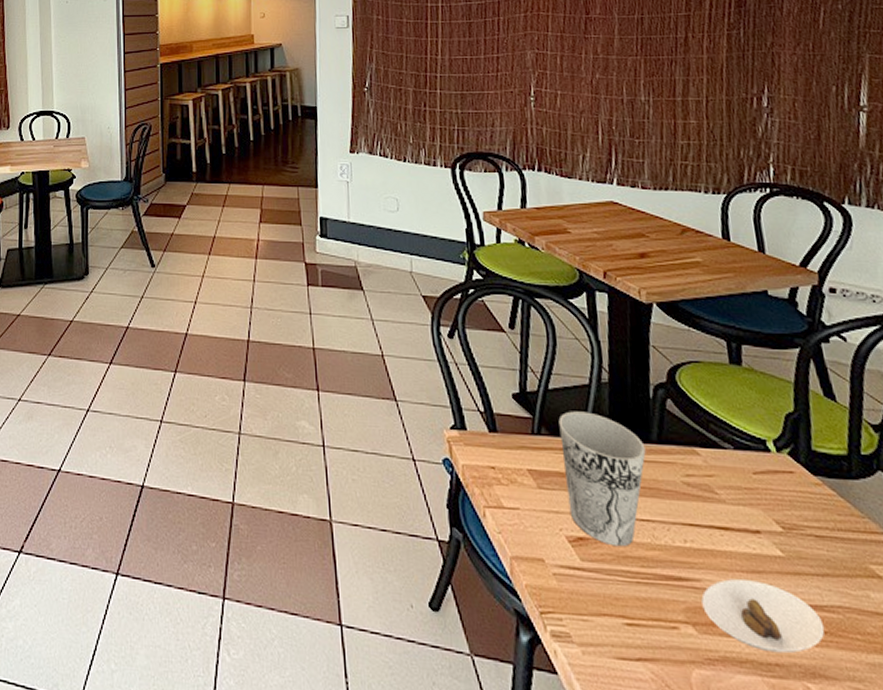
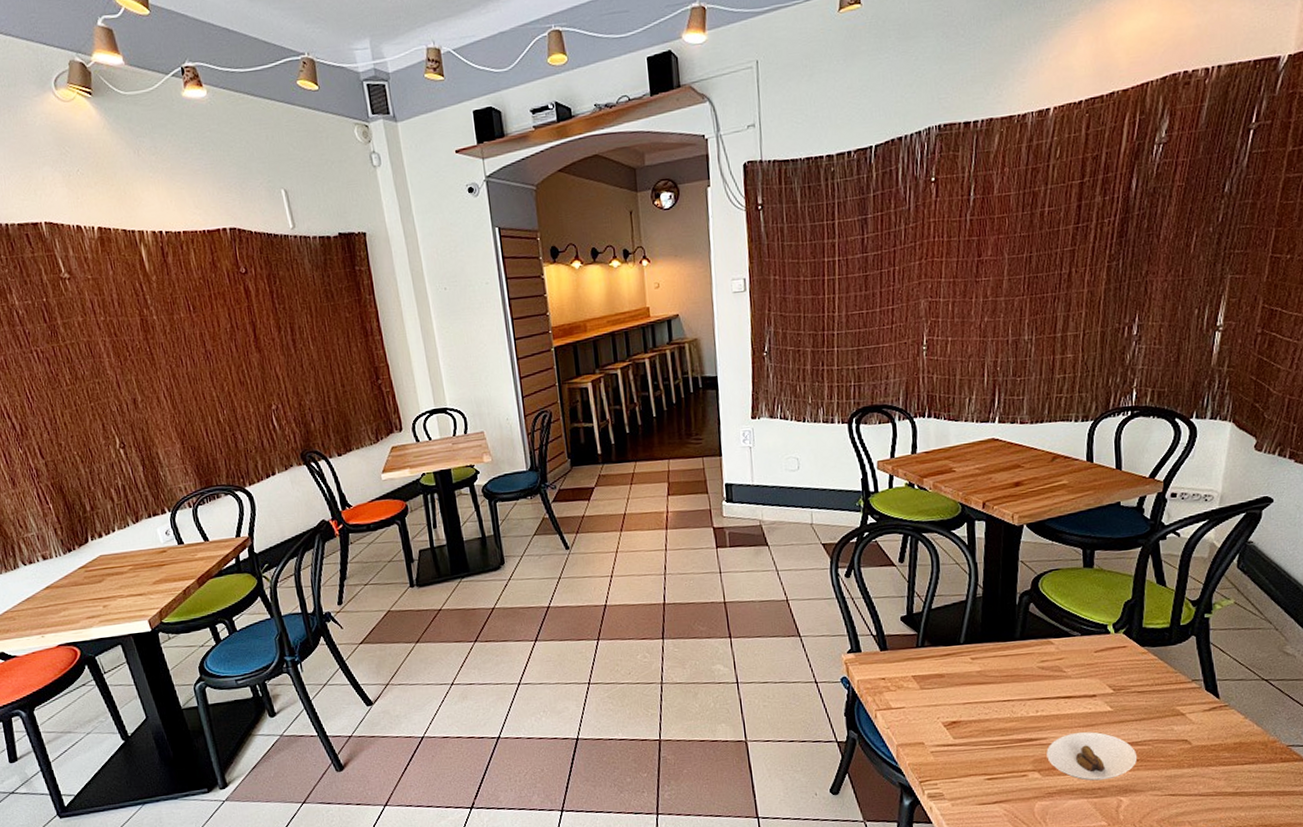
cup: present [558,411,646,547] -> none [939,623,1010,724]

